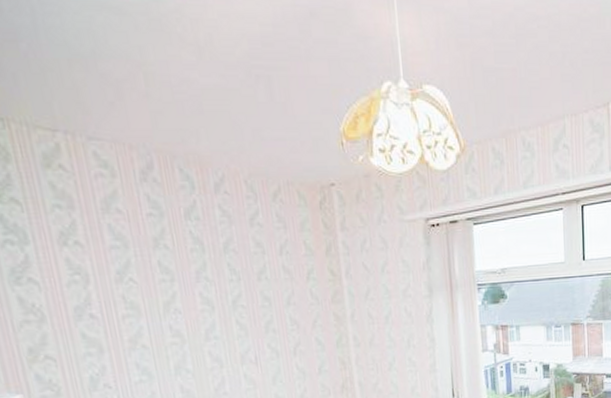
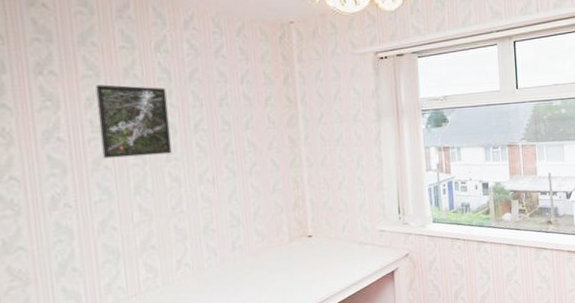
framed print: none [124,256,211,337] -> present [95,84,172,159]

